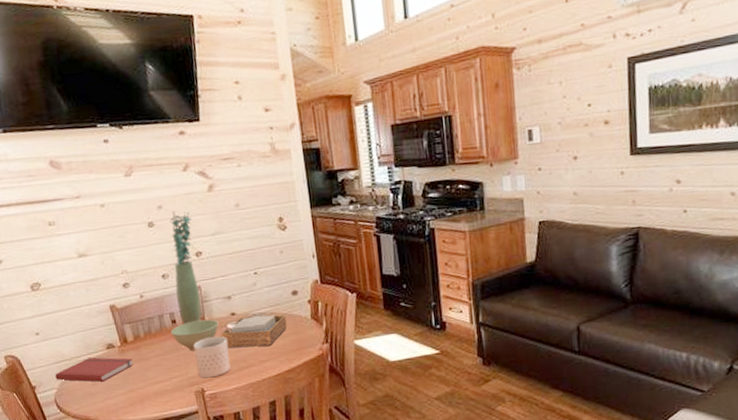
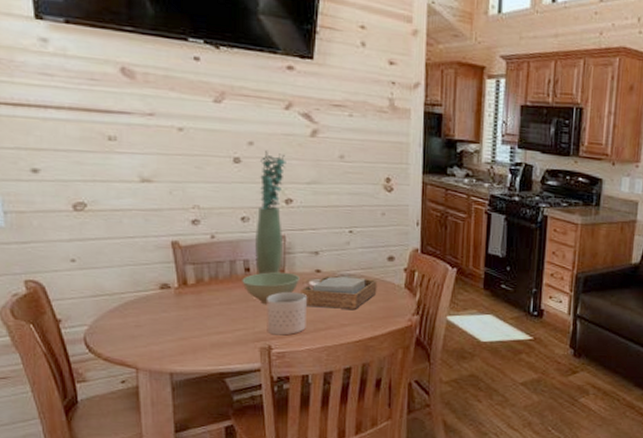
book: present [55,357,134,382] -> none [89,296,191,324]

